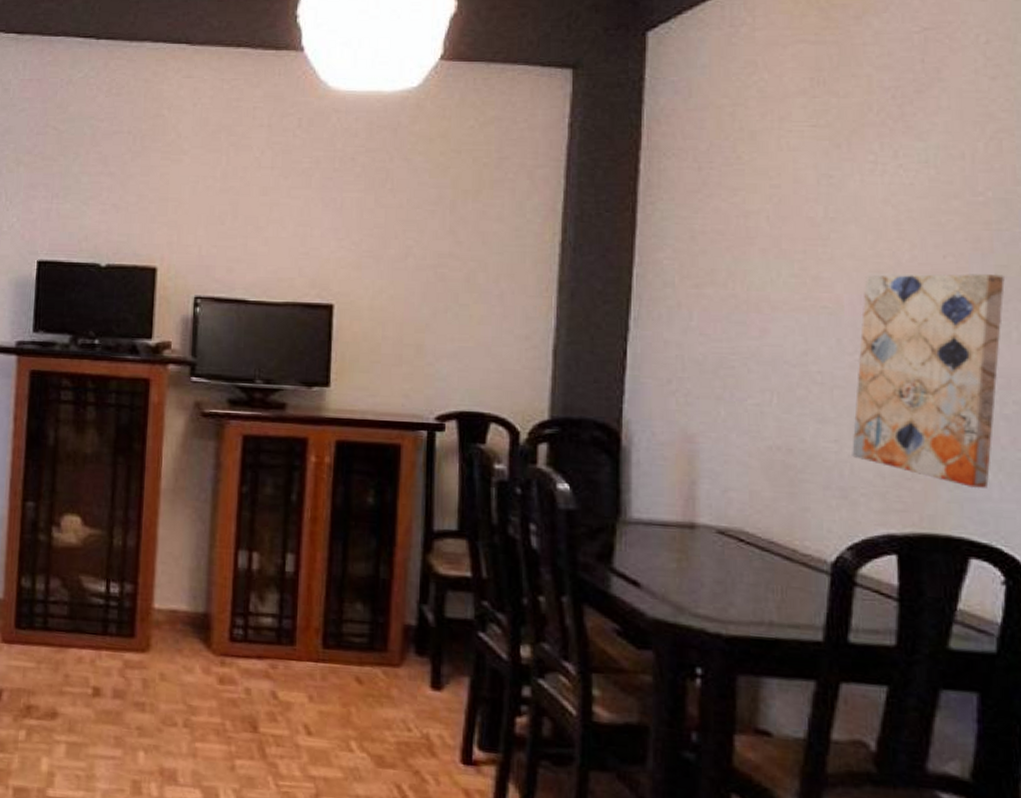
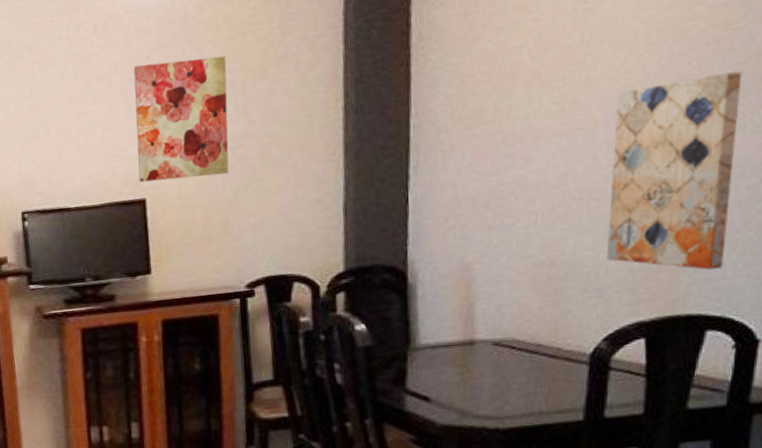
wall art: none [328,165,437,292] -> present [133,55,229,183]

